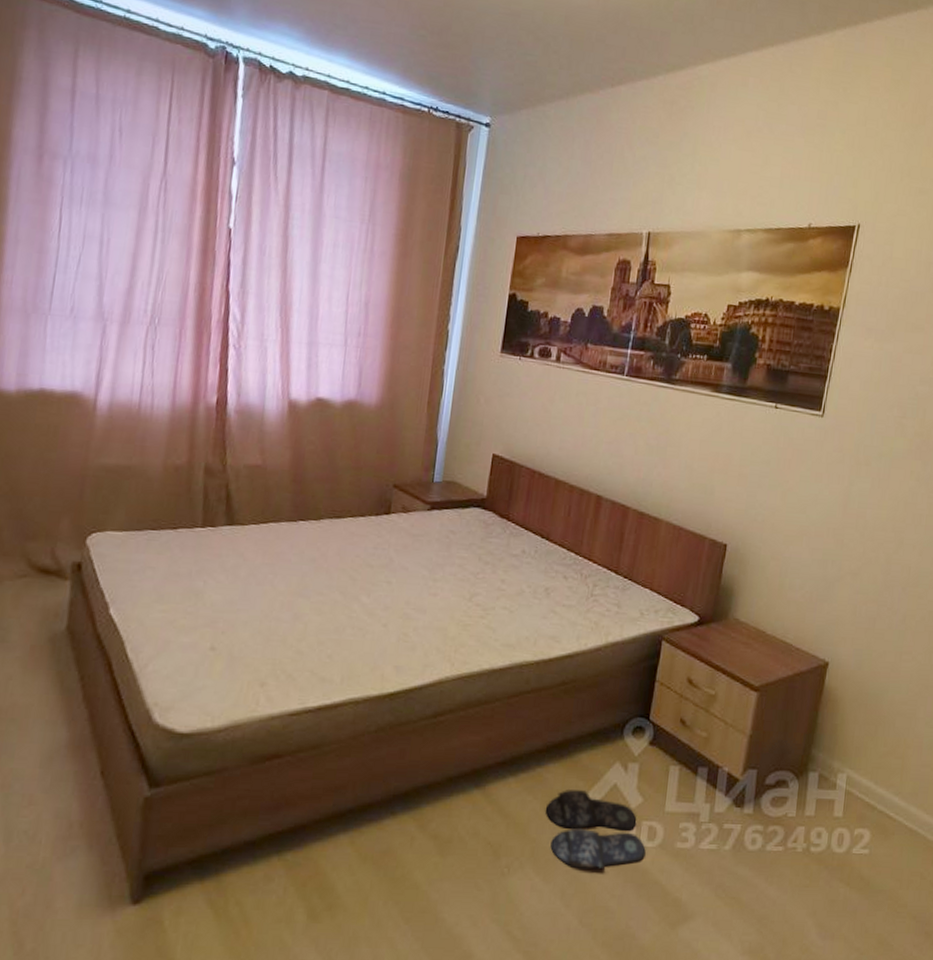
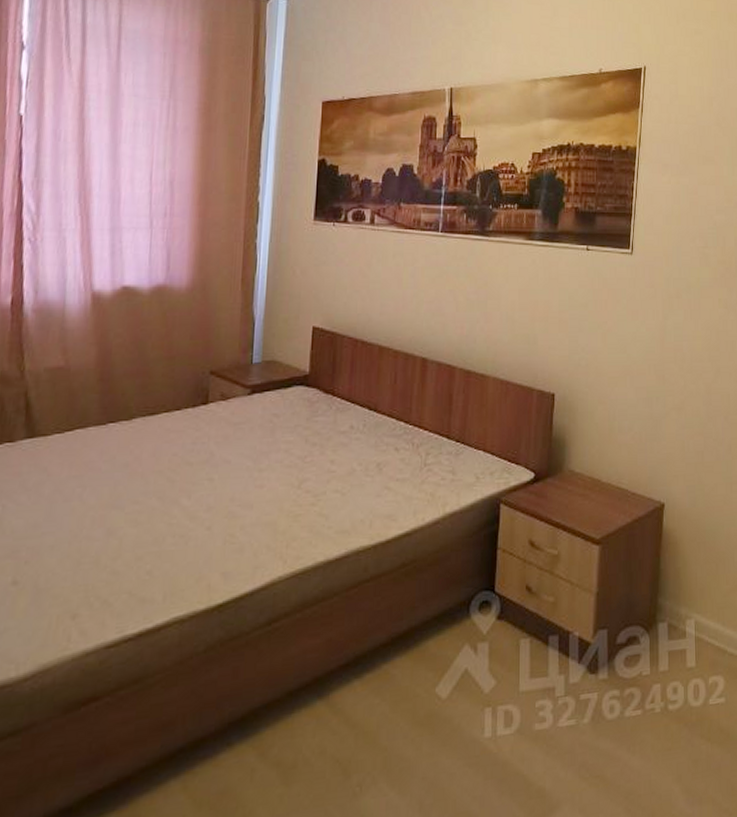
slippers: present [546,790,646,869] -> none [396,682,504,774]

